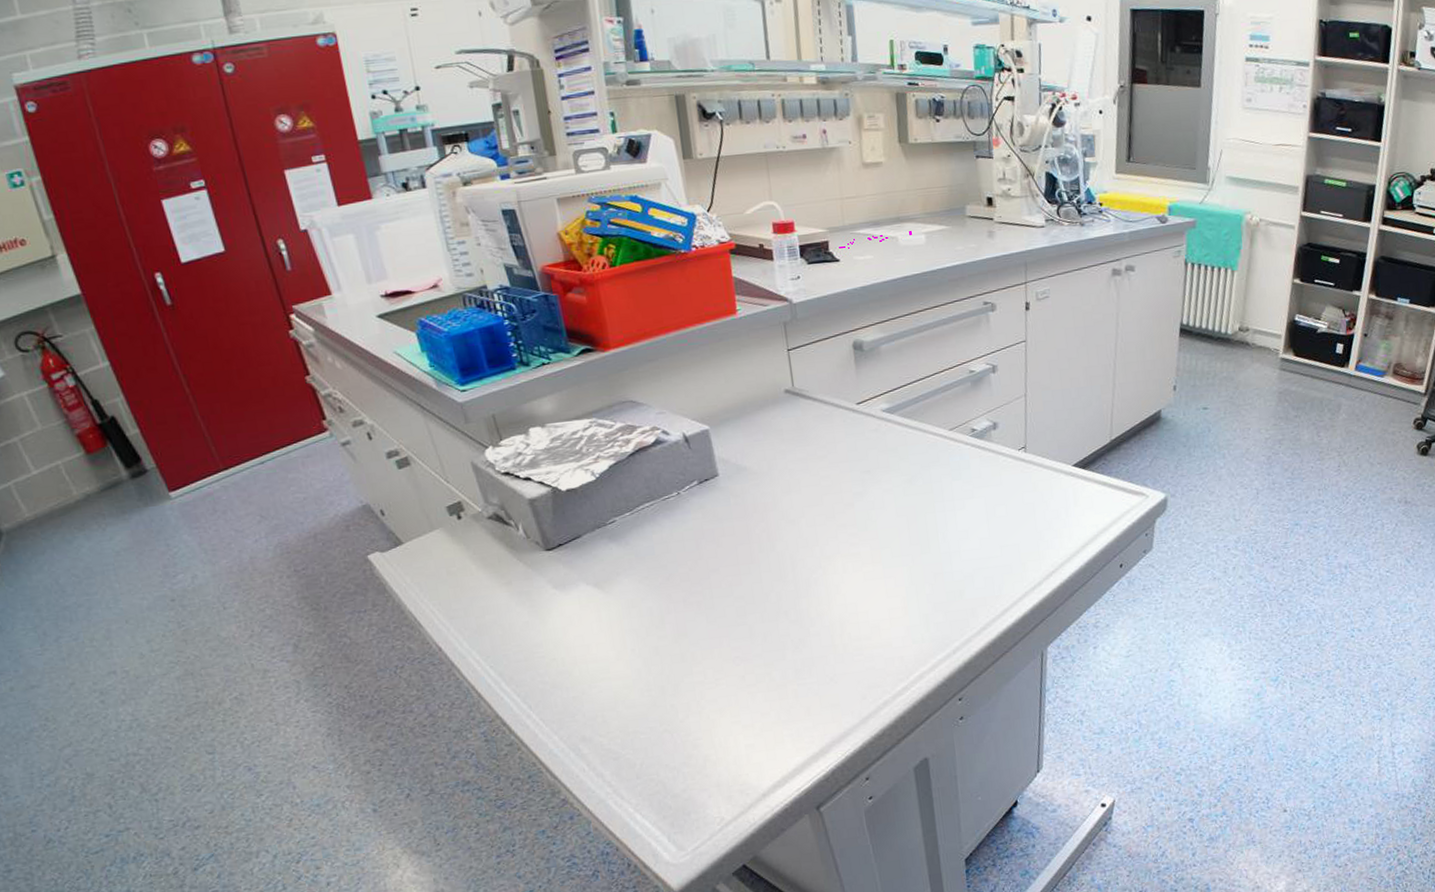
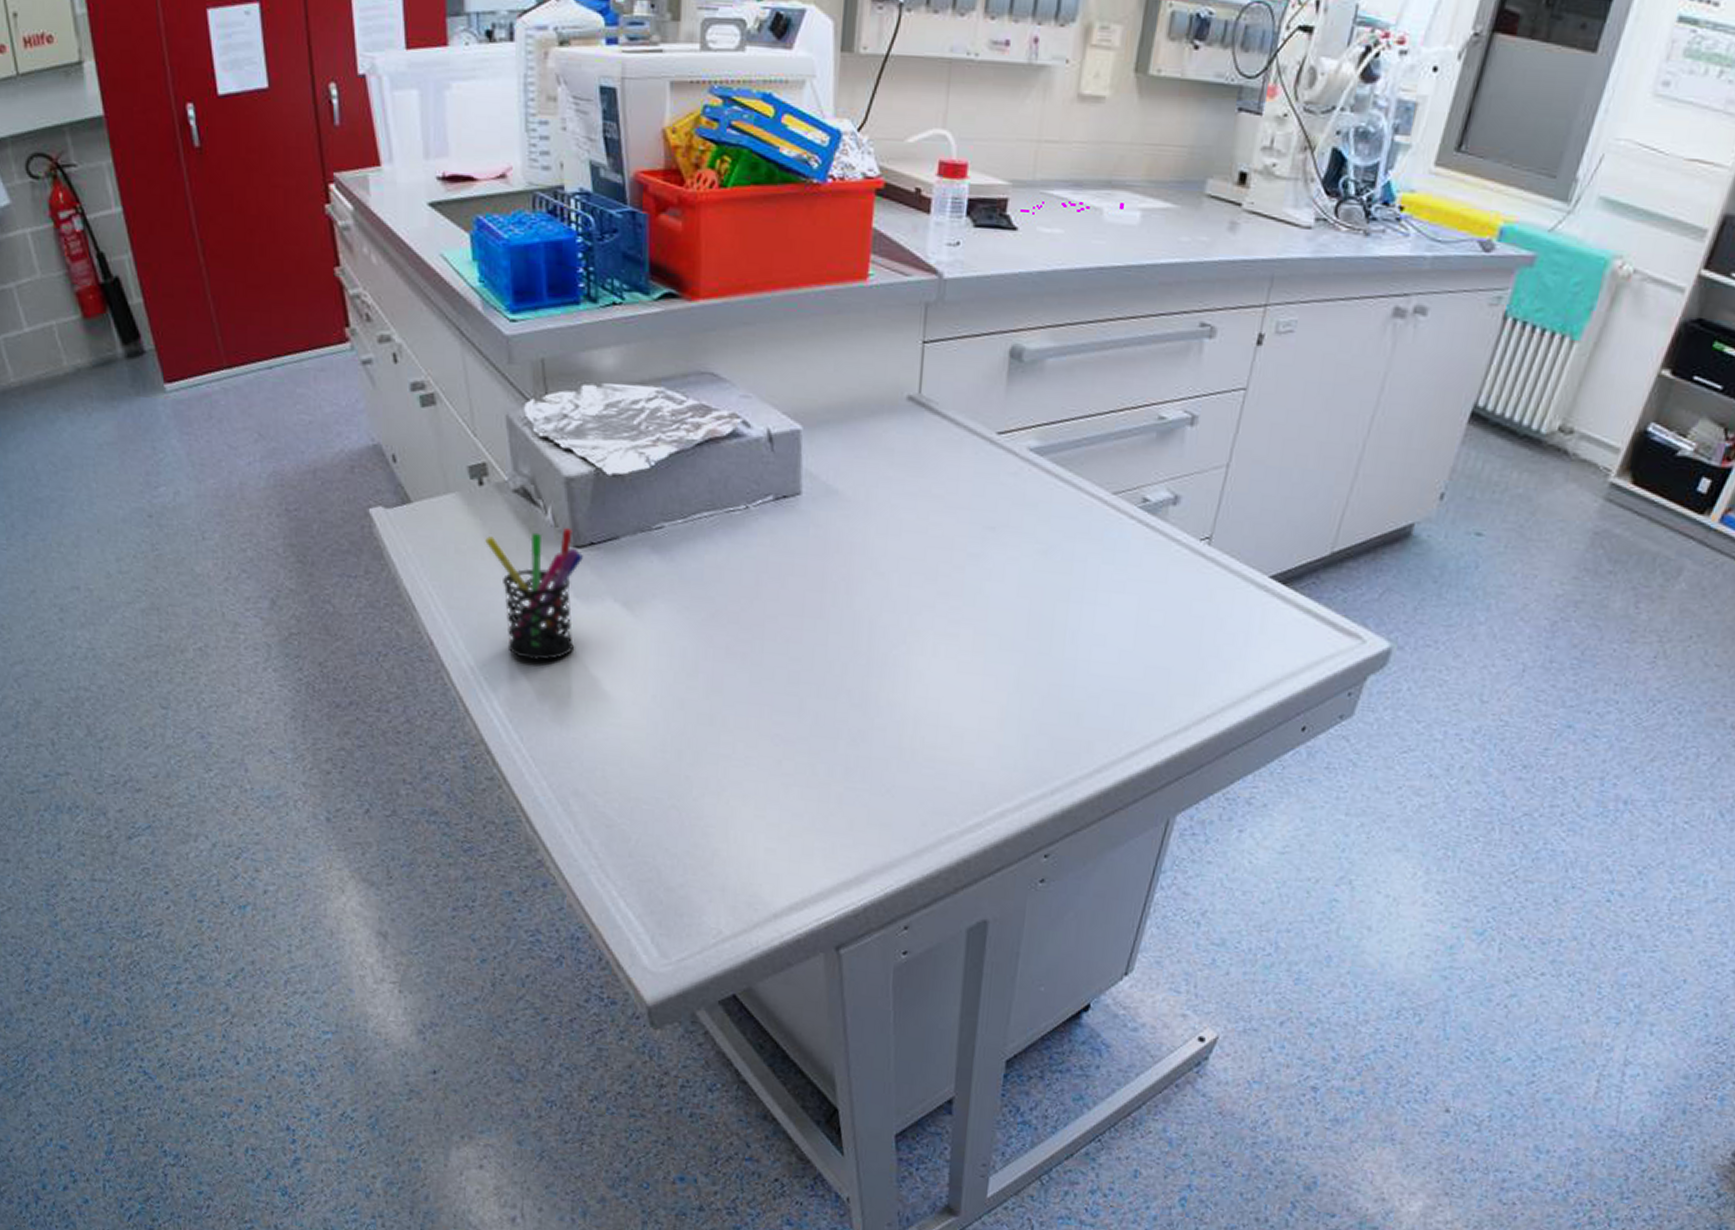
pen holder: none [471,536,560,645] -> present [485,527,583,662]

